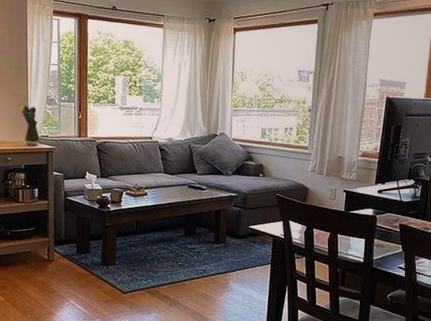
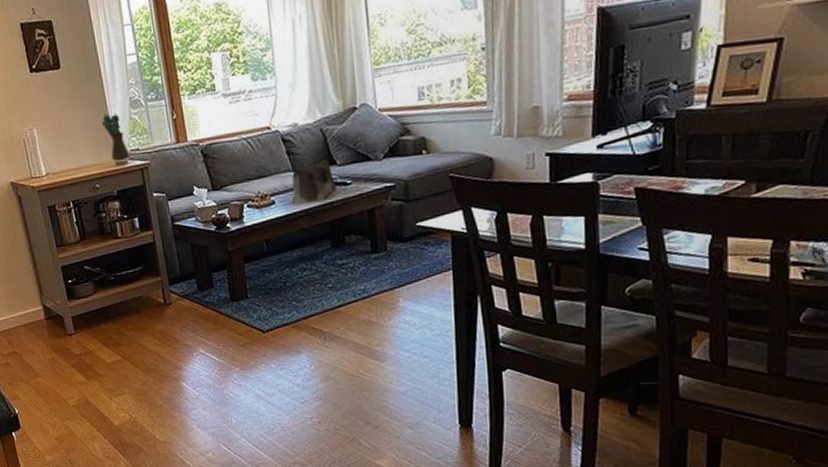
saddlebag: none [160,168,196,200] -> present [292,159,338,206]

